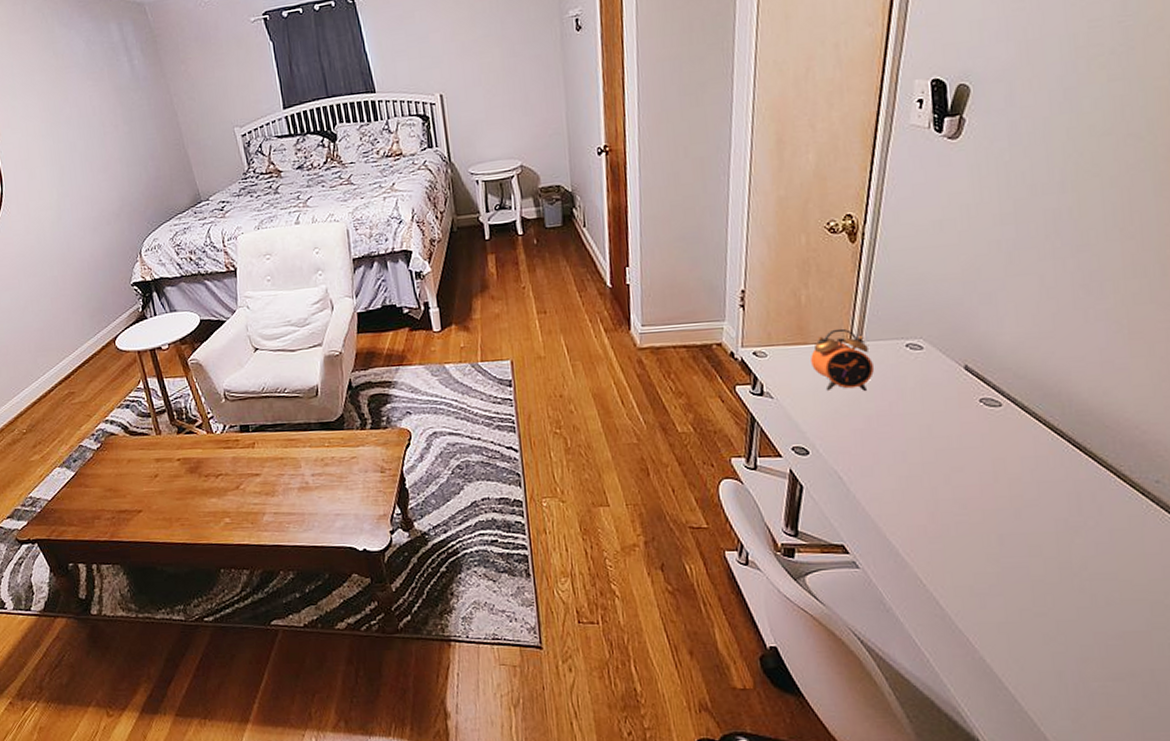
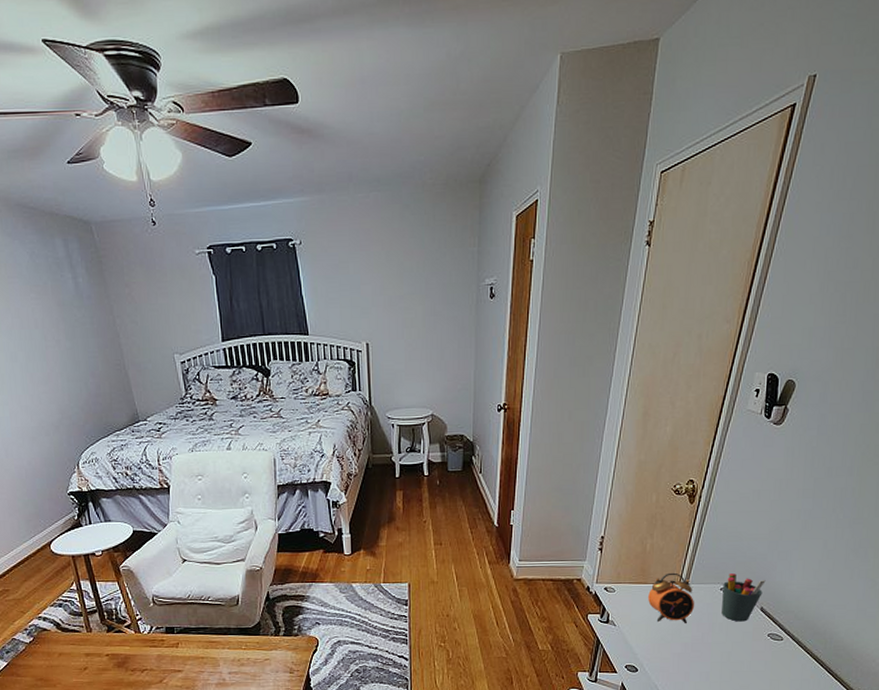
pen holder: none [909,325,966,386] -> present [722,573,766,622]

